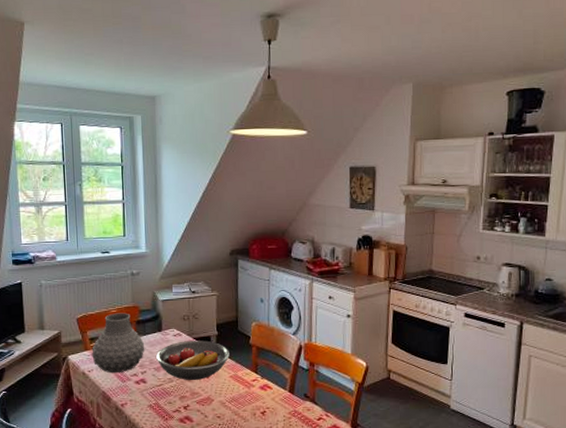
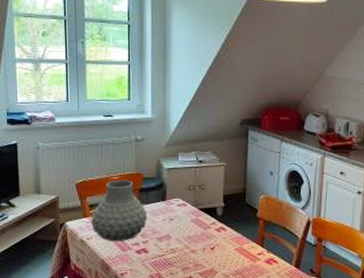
fruit bowl: present [156,340,230,381] -> none [159,211,235,252]

